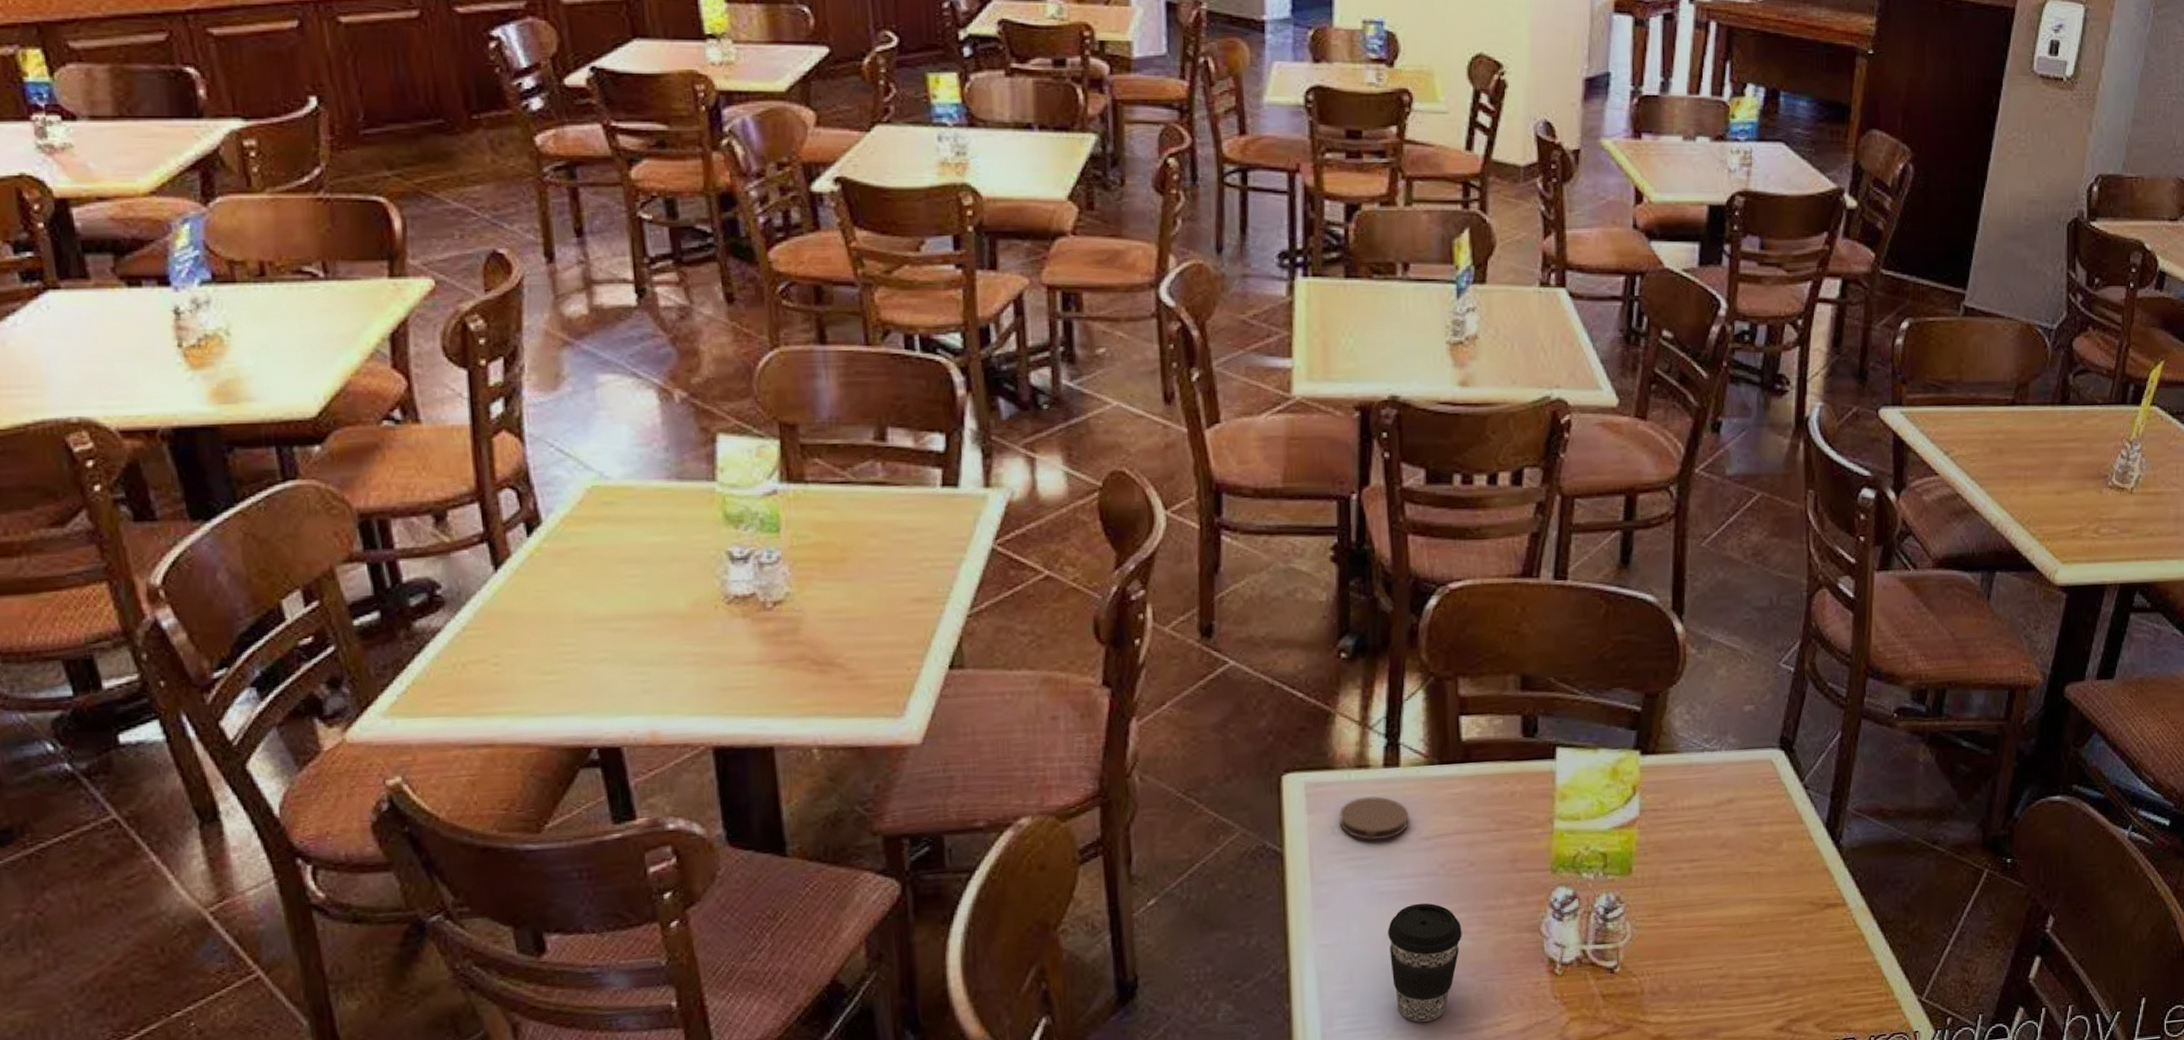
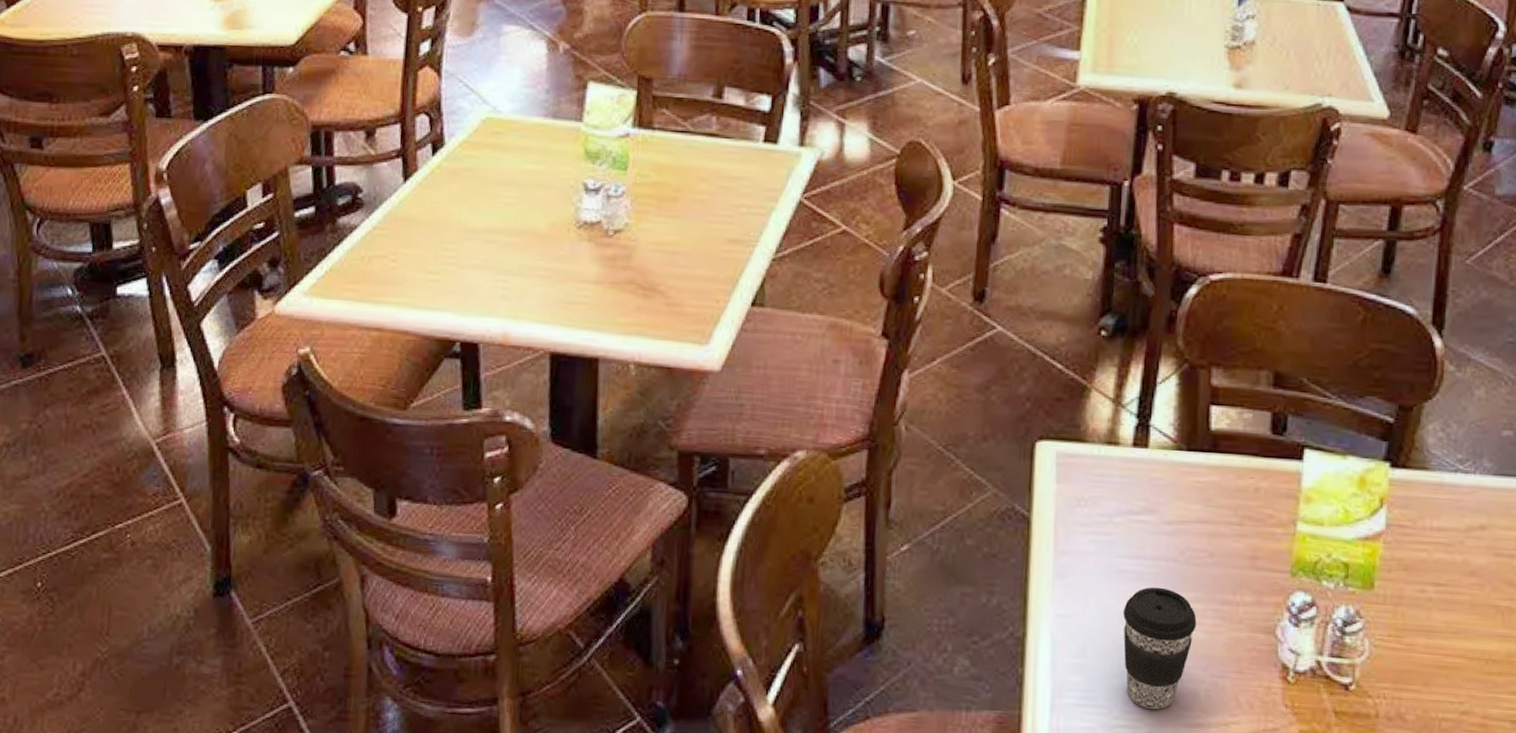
coaster: present [1339,796,1409,841] -> none [1086,472,1153,519]

